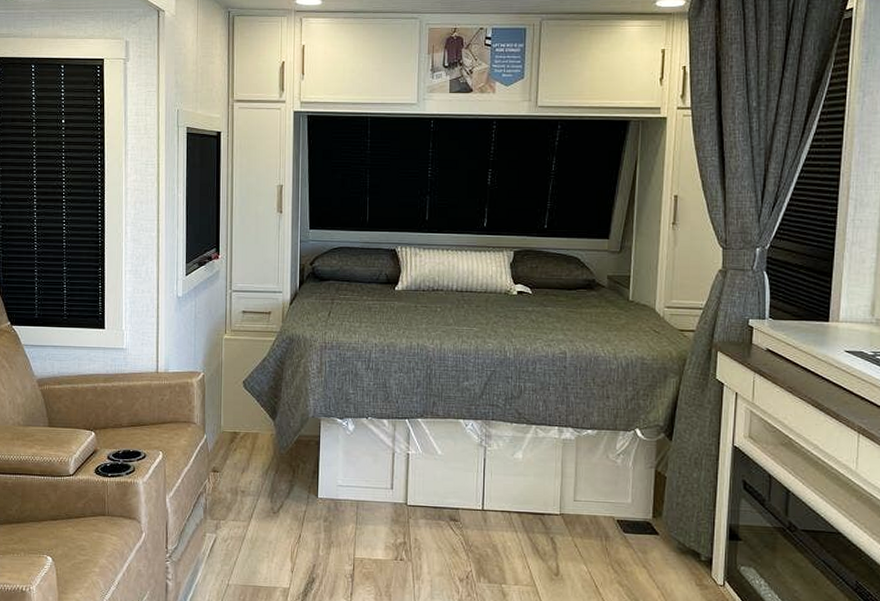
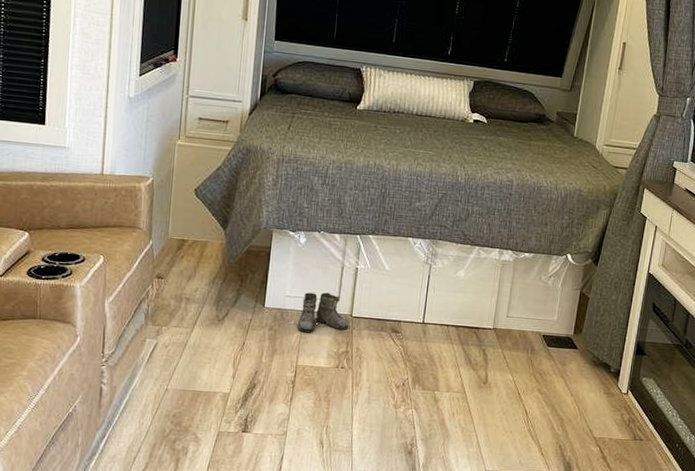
boots: none [349,480,404,524] -> present [295,292,348,333]

